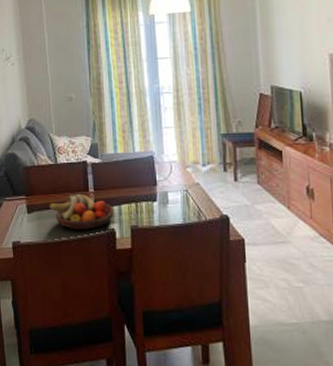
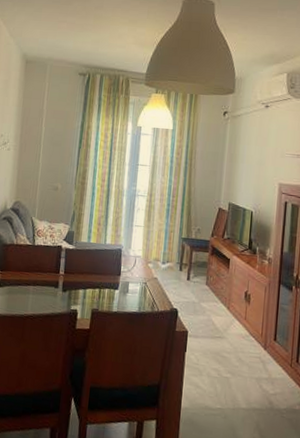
fruit bowl: present [48,193,114,231] -> none [20,274,79,309]

